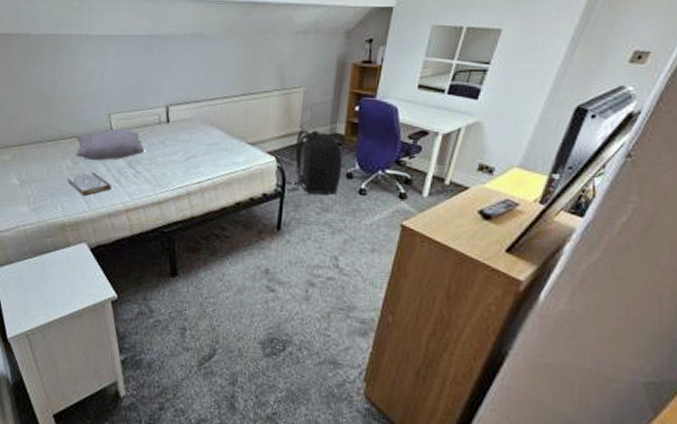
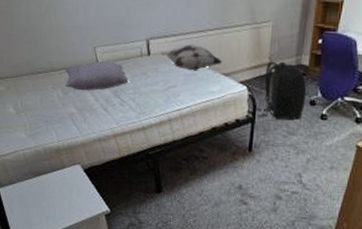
book: present [67,172,112,196] -> none [59,101,100,123]
decorative pillow: none [180,111,249,140] -> present [160,44,223,71]

